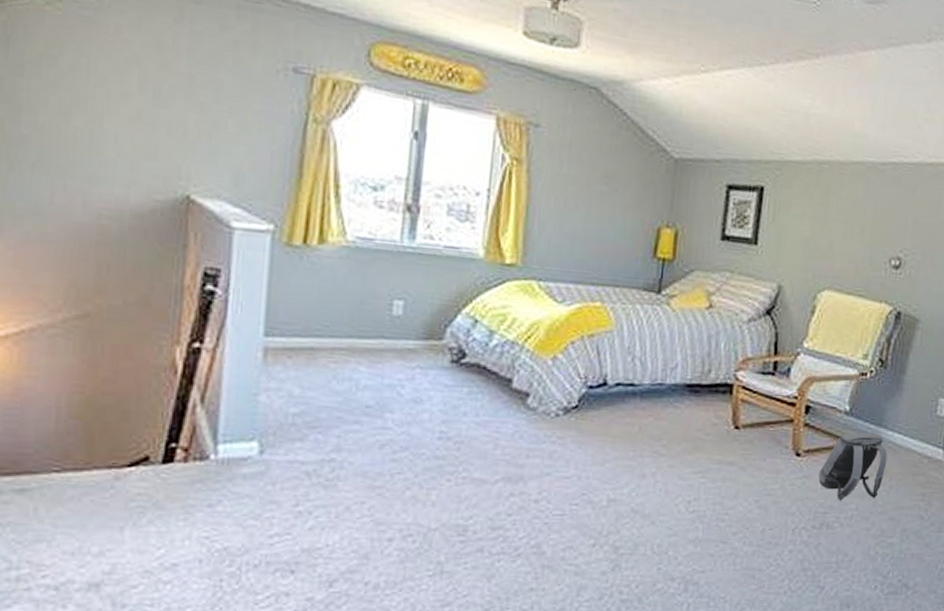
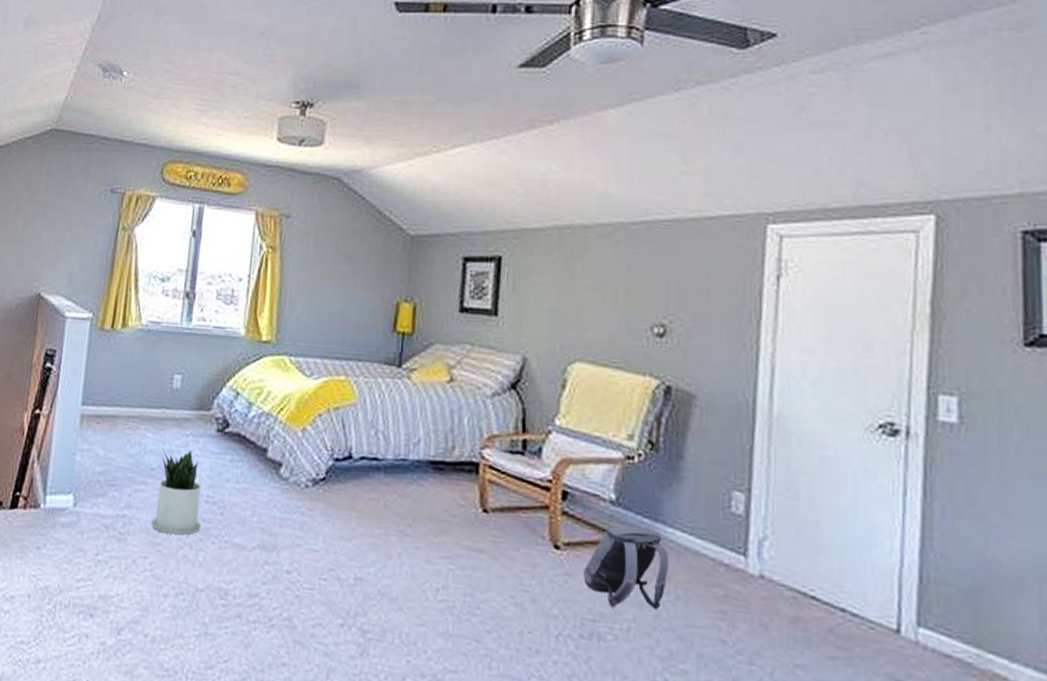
planter: none [367,384,433,476] -> present [150,450,201,536]

